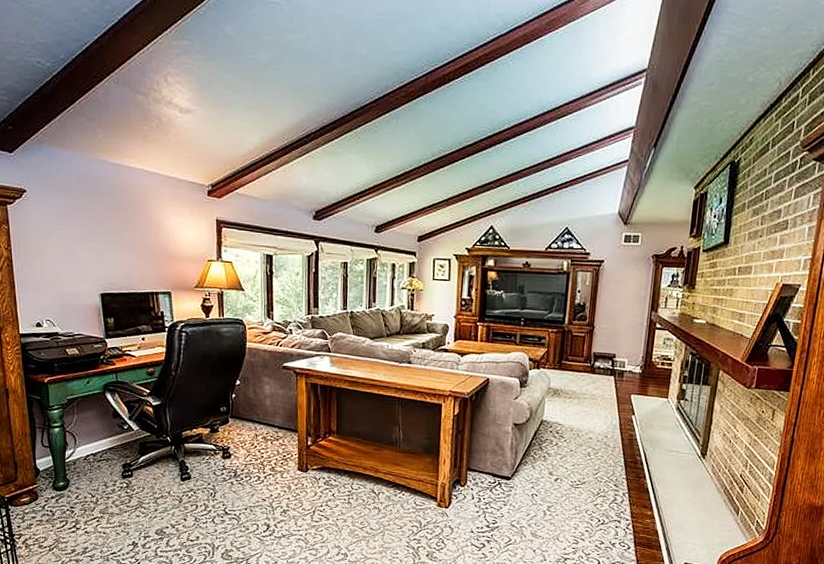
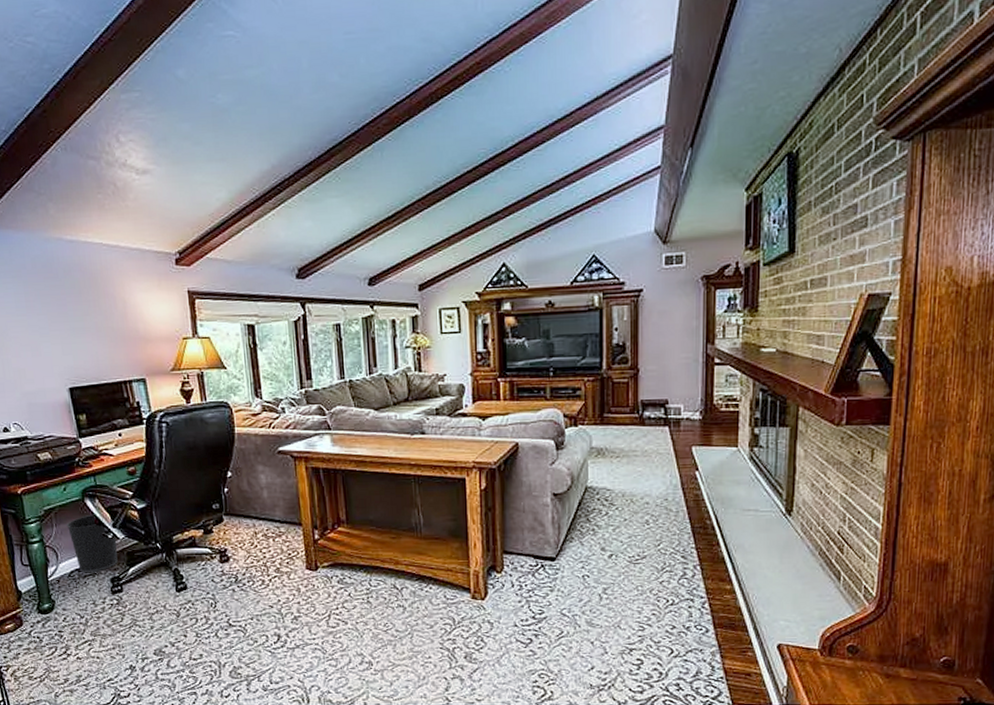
wastebasket: none [87,406,131,458] -> present [66,514,118,573]

